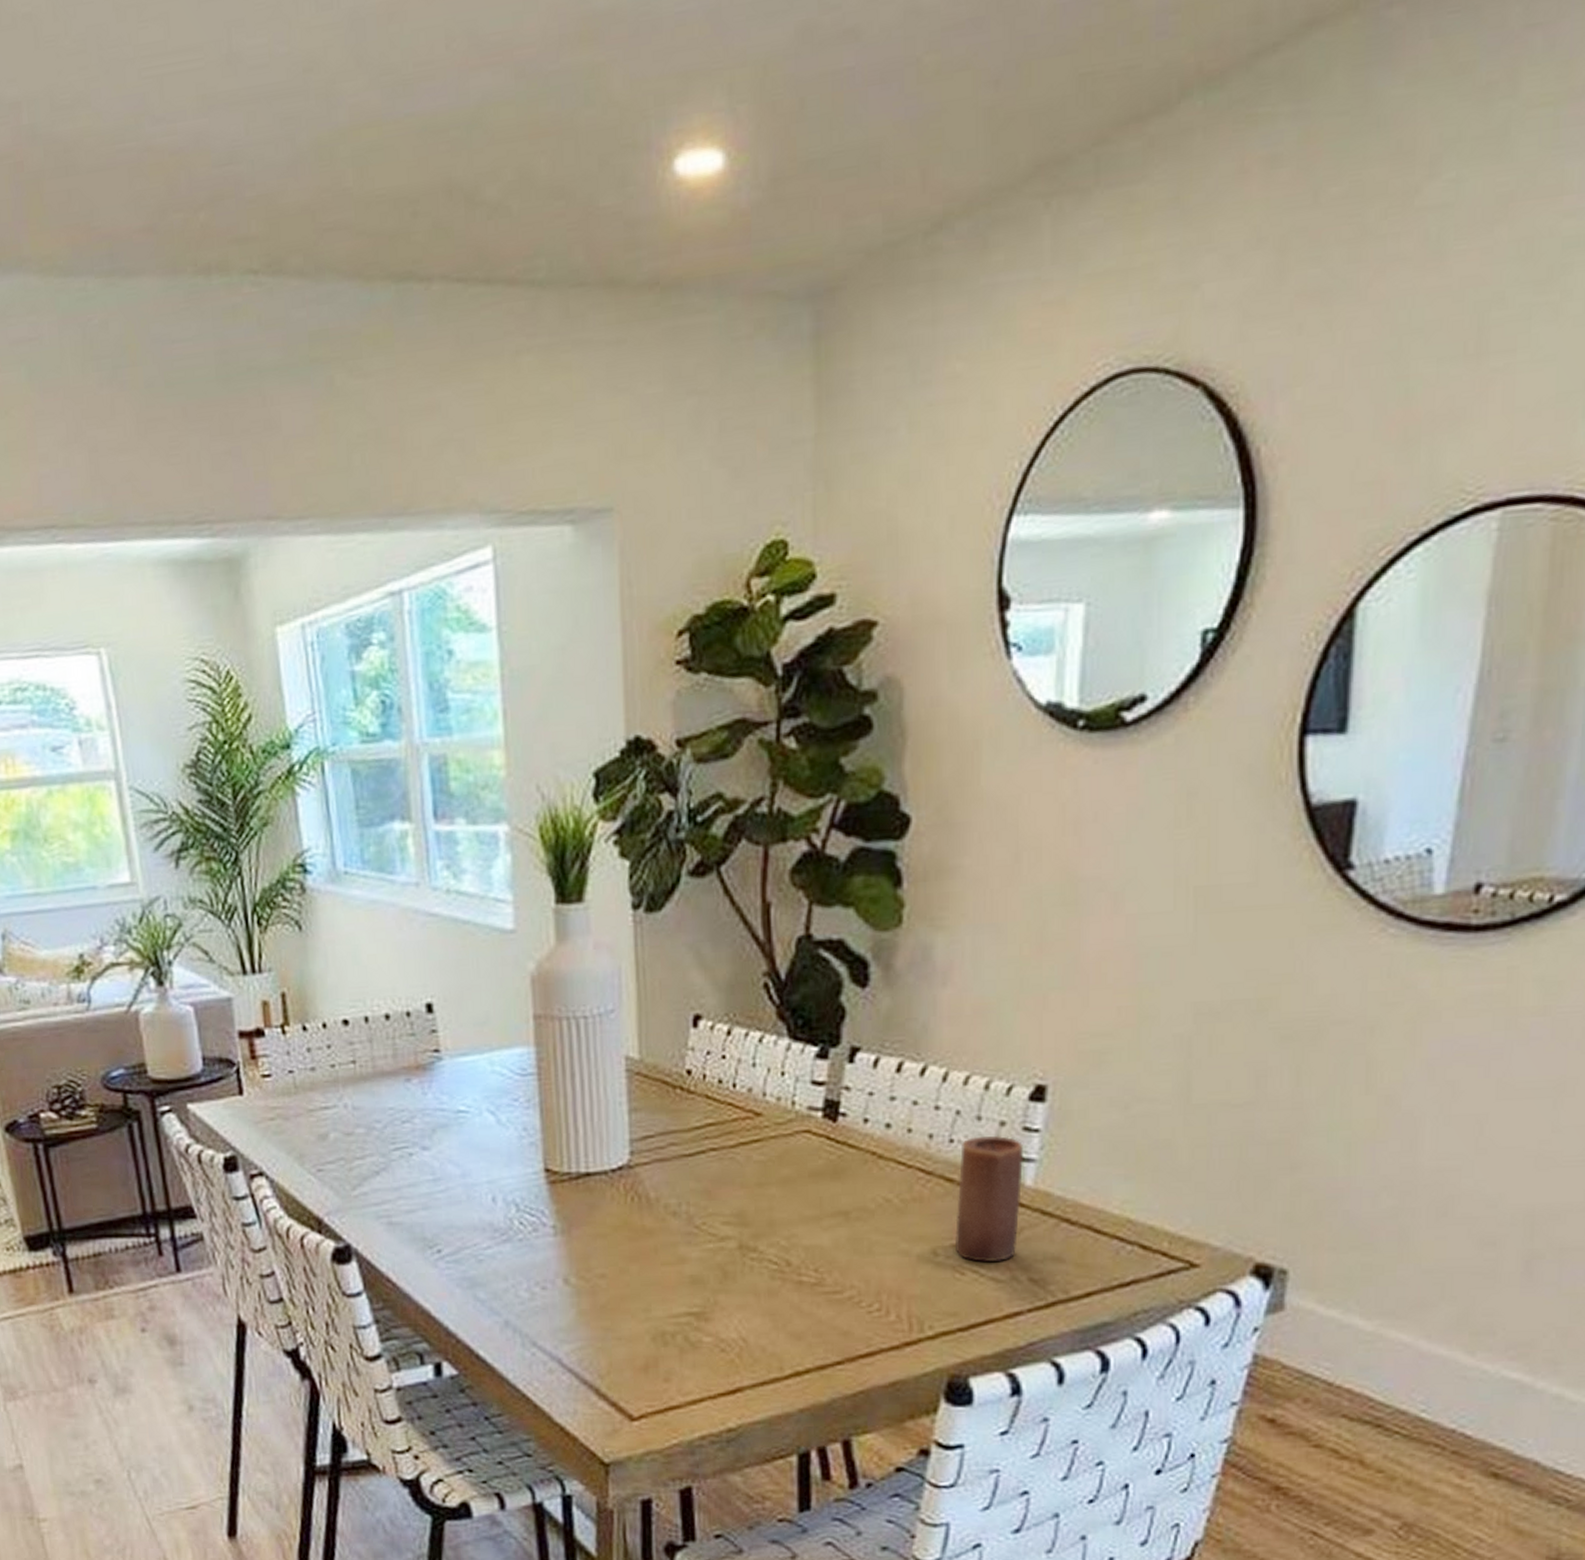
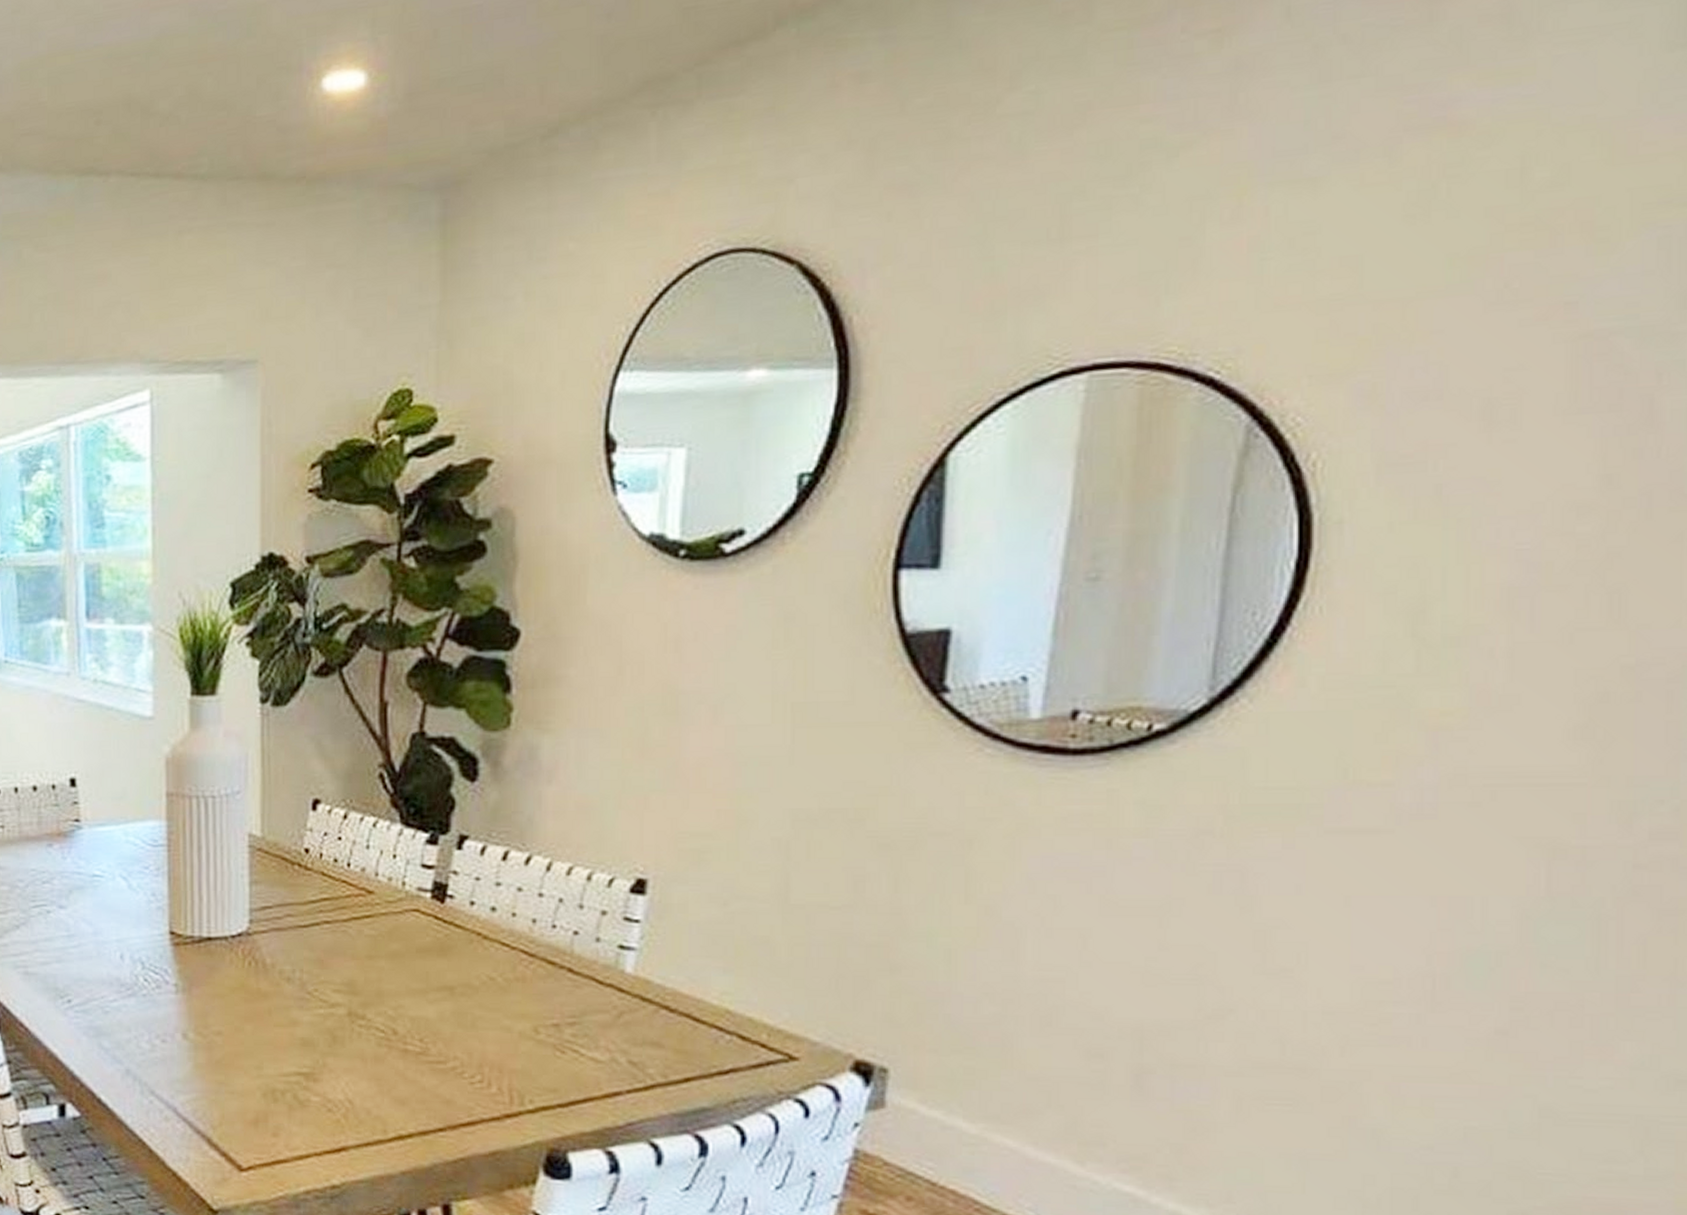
candle: present [955,1135,1024,1262] -> none [557,923,625,1042]

